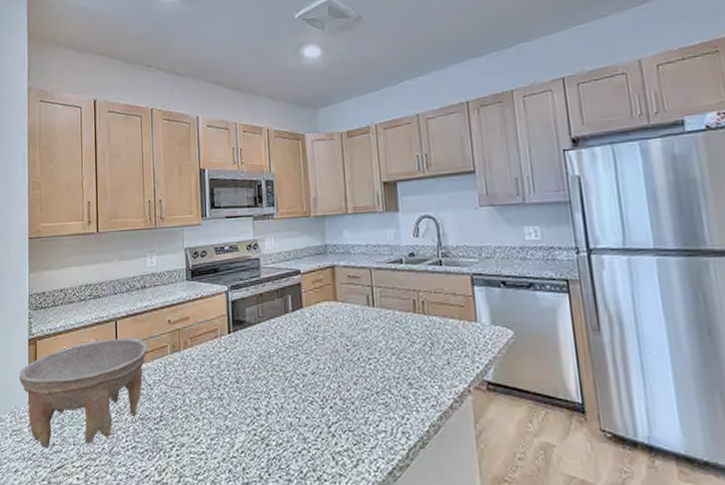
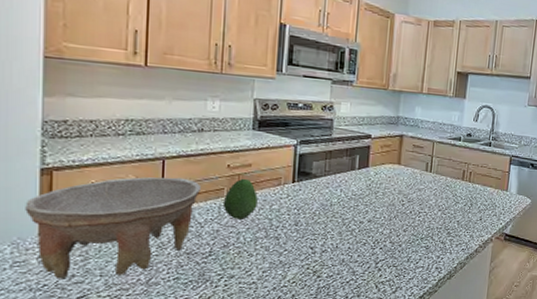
fruit: none [167,333,198,379] -> present [222,178,258,219]

